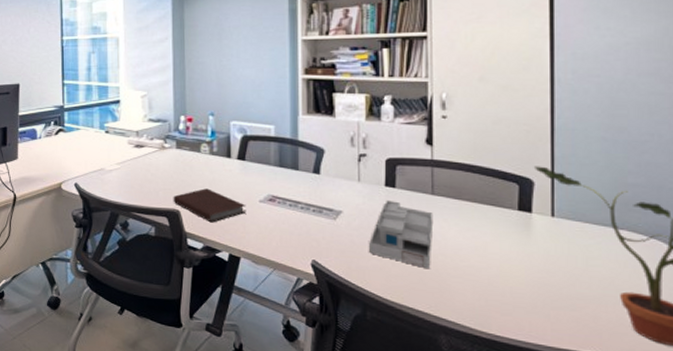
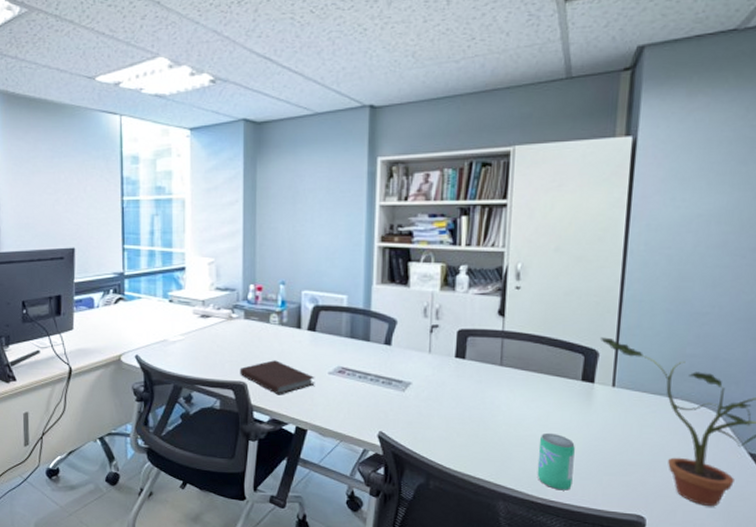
desk organizer: present [368,199,434,269] -> none [434,371,501,439]
beverage can: none [478,263,517,325] -> present [537,432,575,491]

